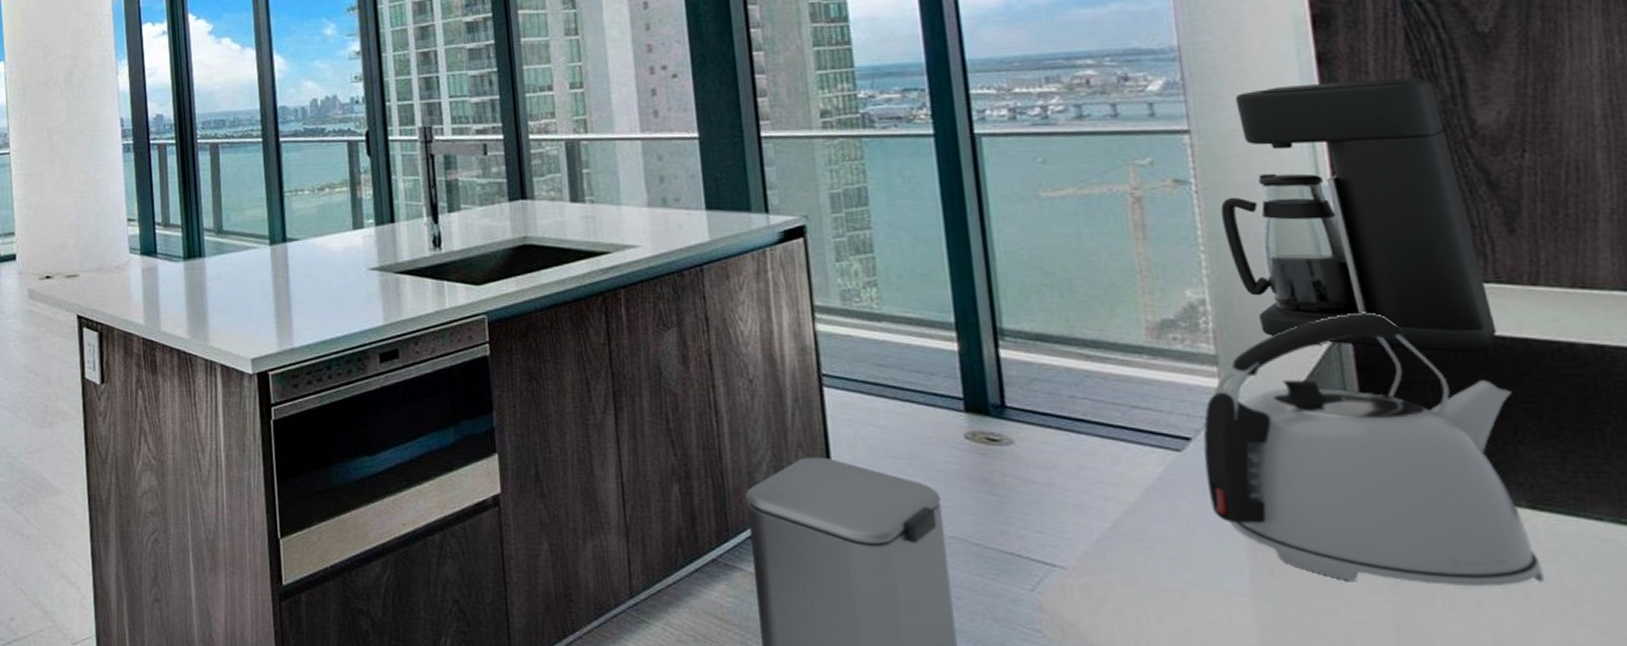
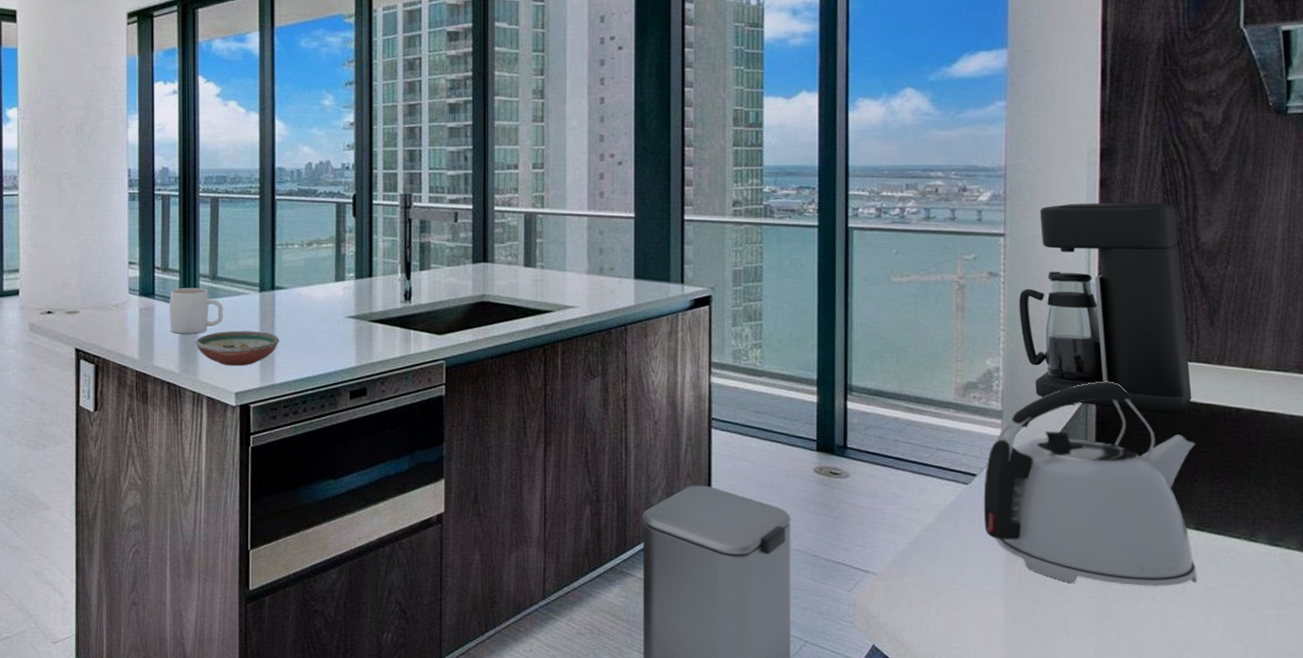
mug: none [173,243,233,295] -> present [170,287,224,334]
decorative bowl: none [203,288,296,329] -> present [195,330,279,366]

